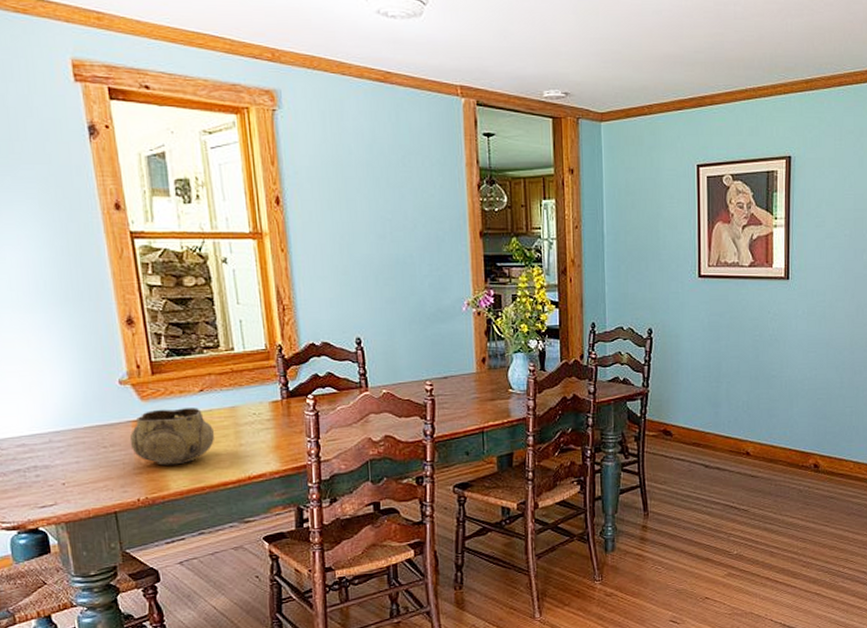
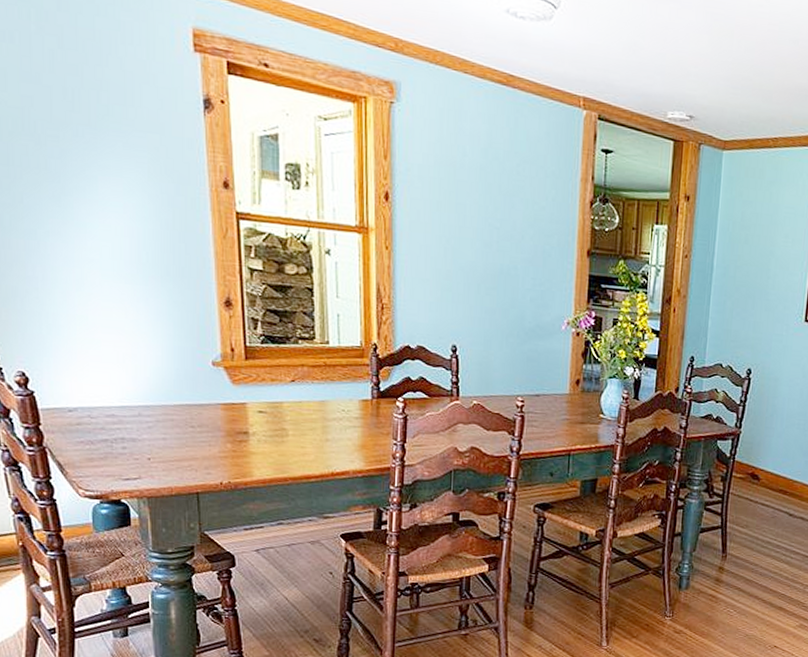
decorative bowl: present [129,408,214,466] -> none [218,394,301,453]

